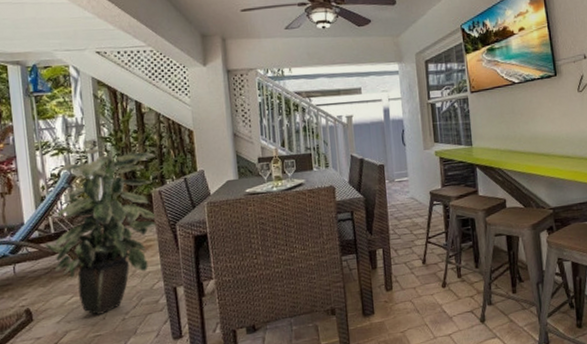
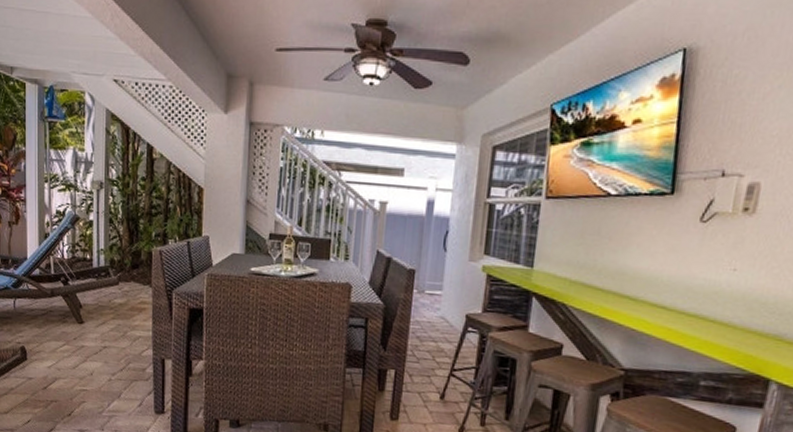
indoor plant: present [43,148,157,316] -> none [43,189,161,371]

